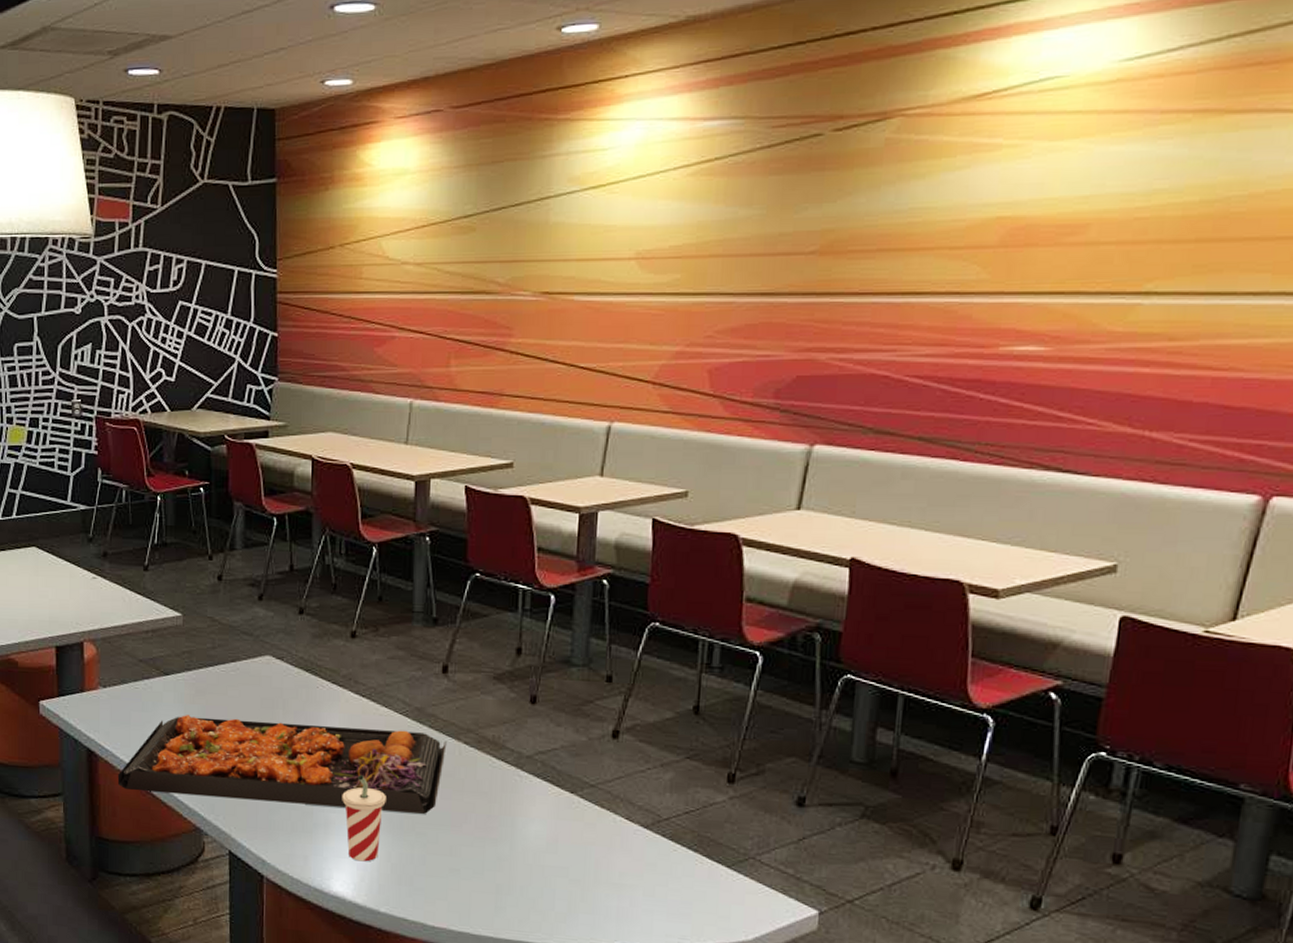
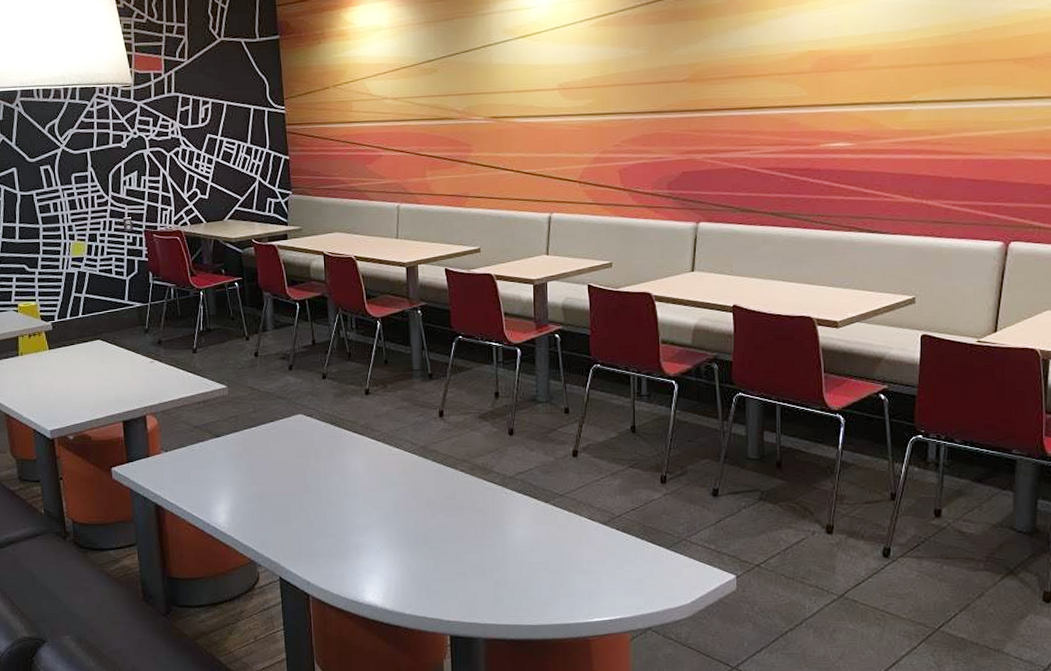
food tray: present [117,715,447,814] -> none [182,465,447,535]
beverage cup: present [342,775,386,862] -> none [368,504,403,574]

